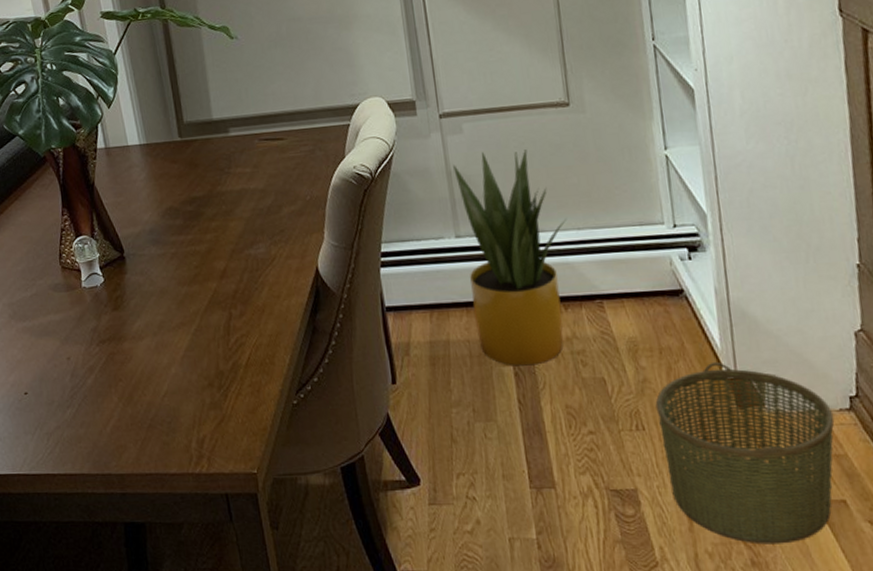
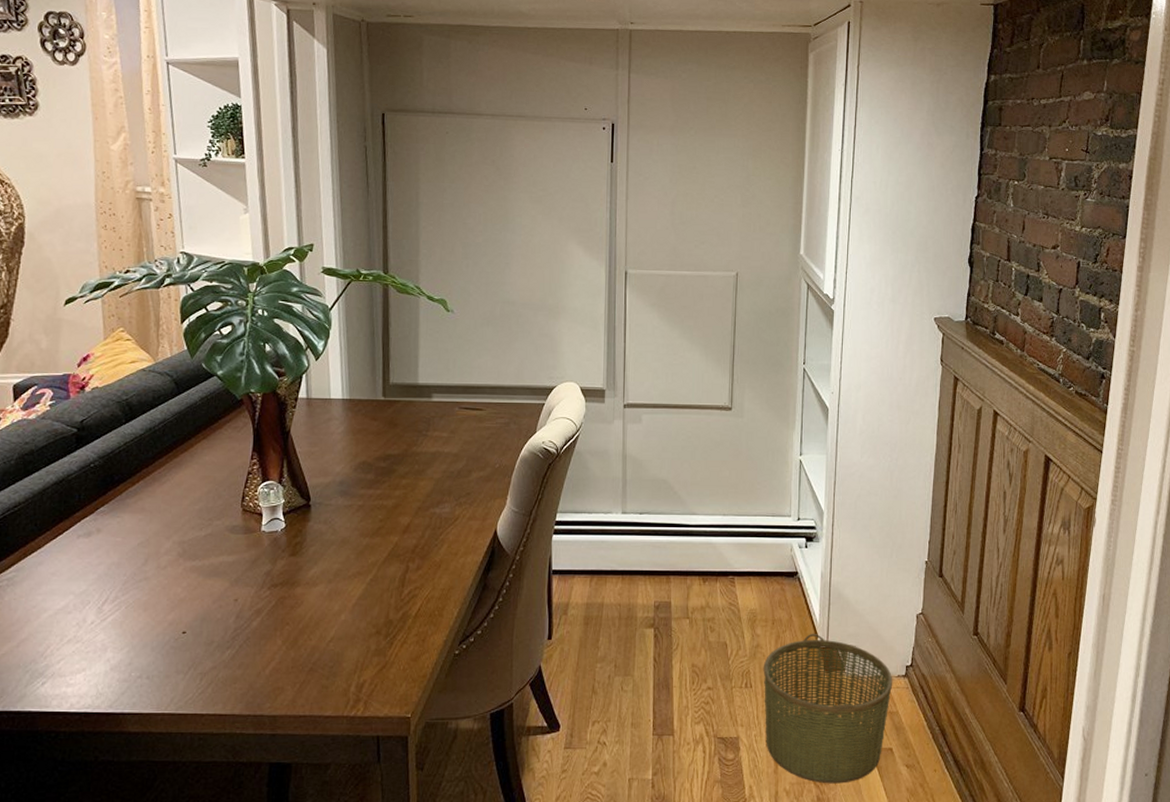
planter: present [453,149,568,366] -> none [627,441,716,629]

